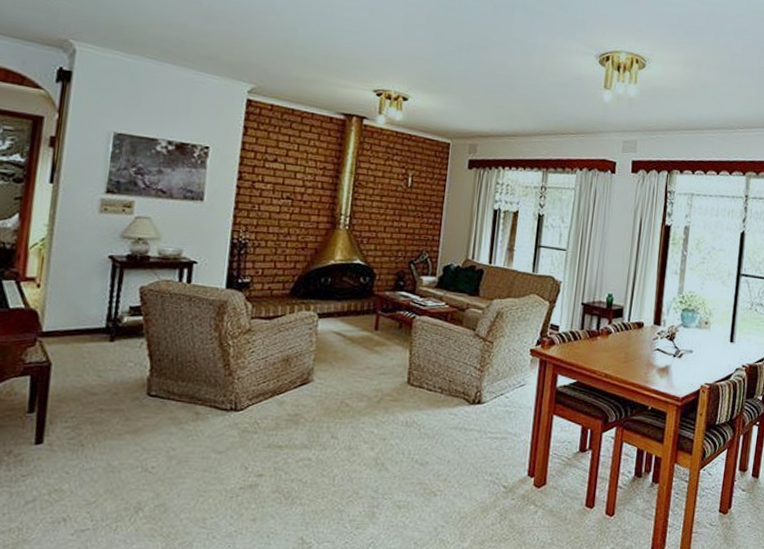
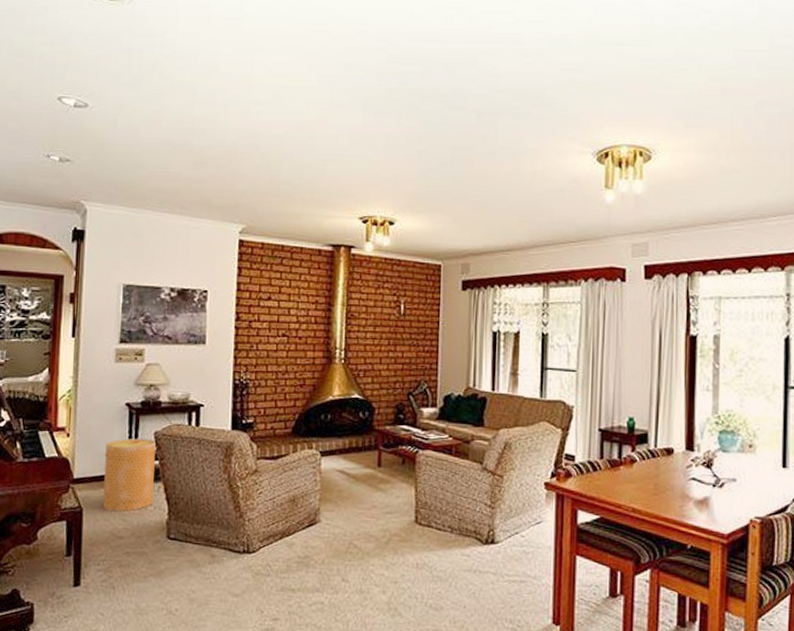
basket: none [74,292,141,368] -> present [102,438,156,512]

